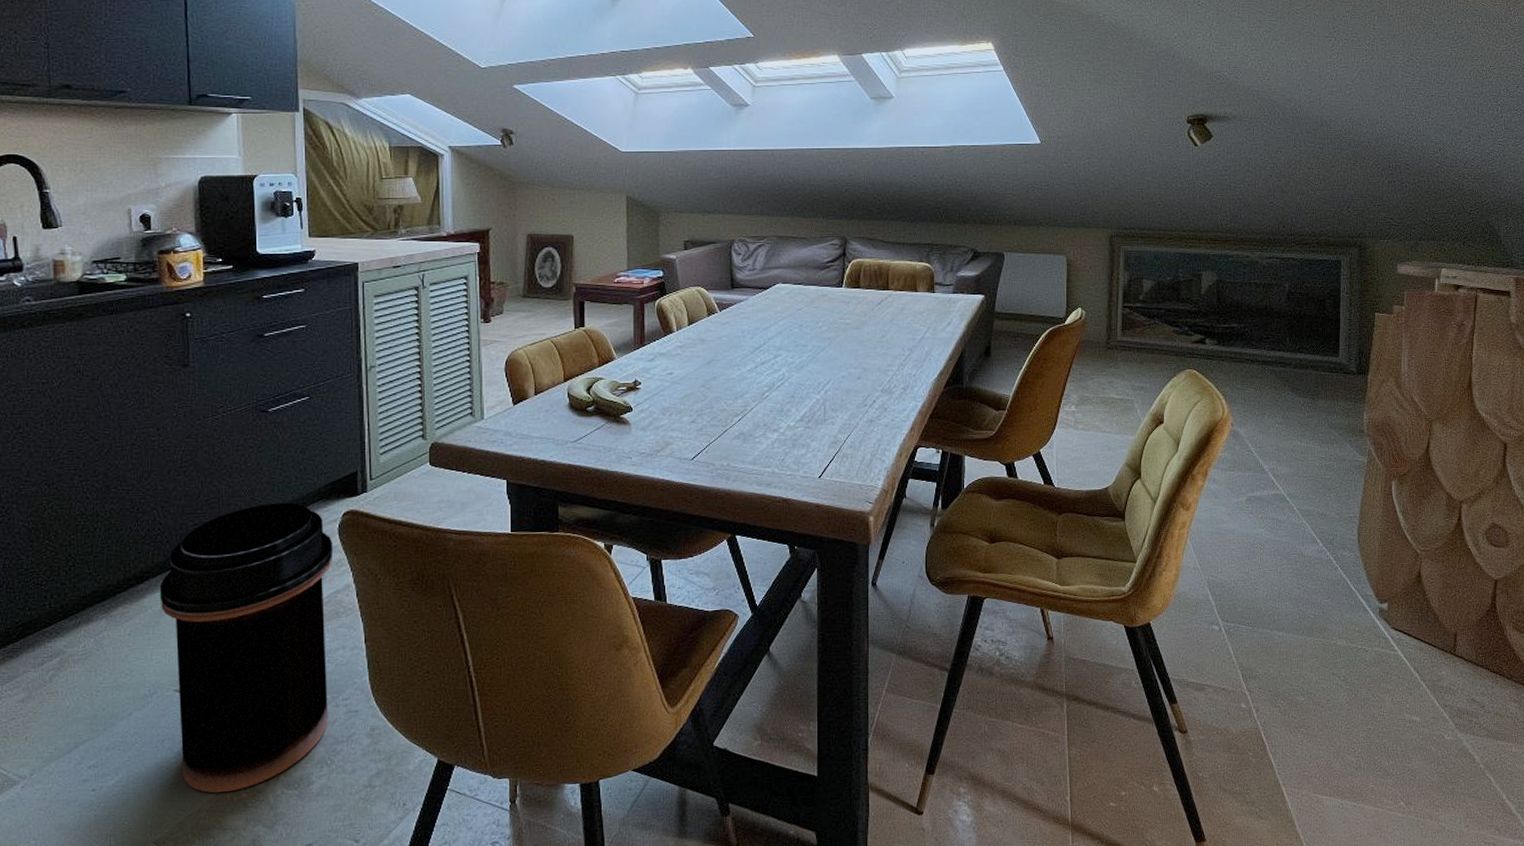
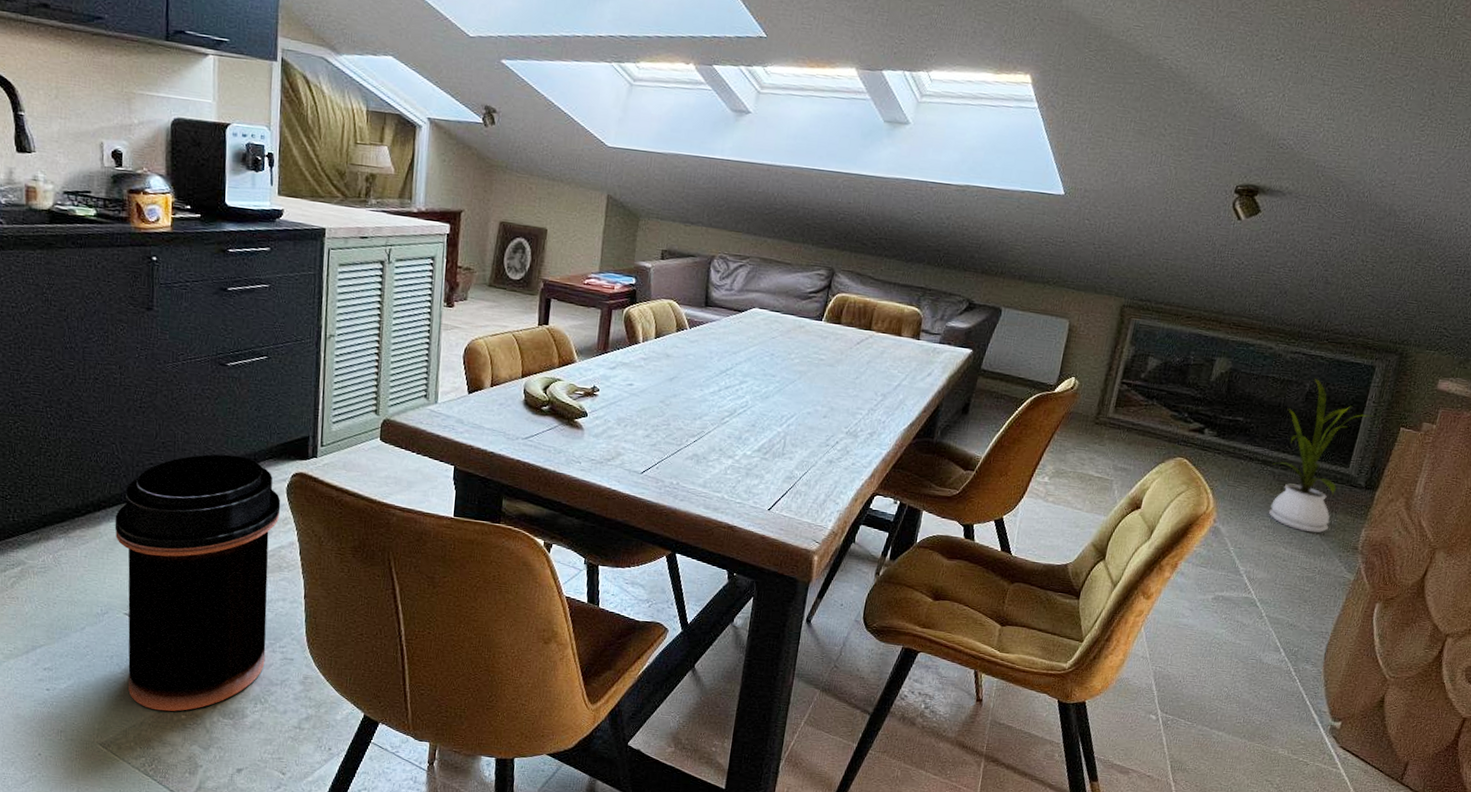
house plant: none [1272,278,1348,423] -> present [1268,378,1373,533]

